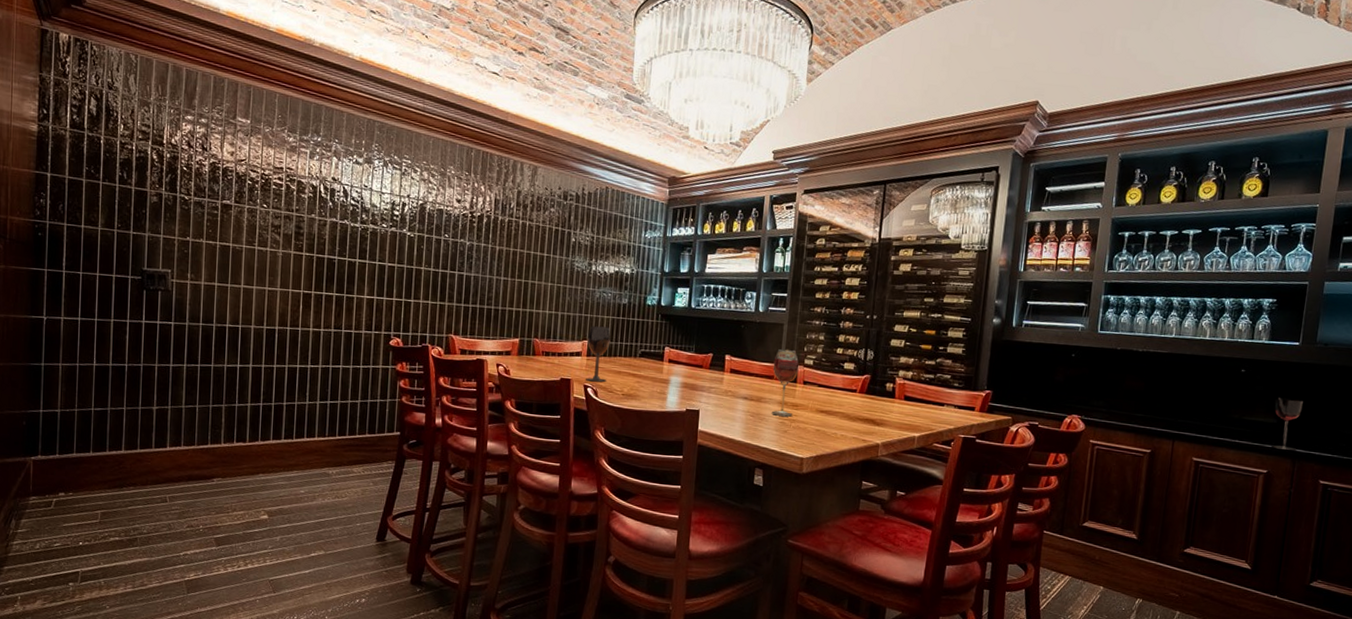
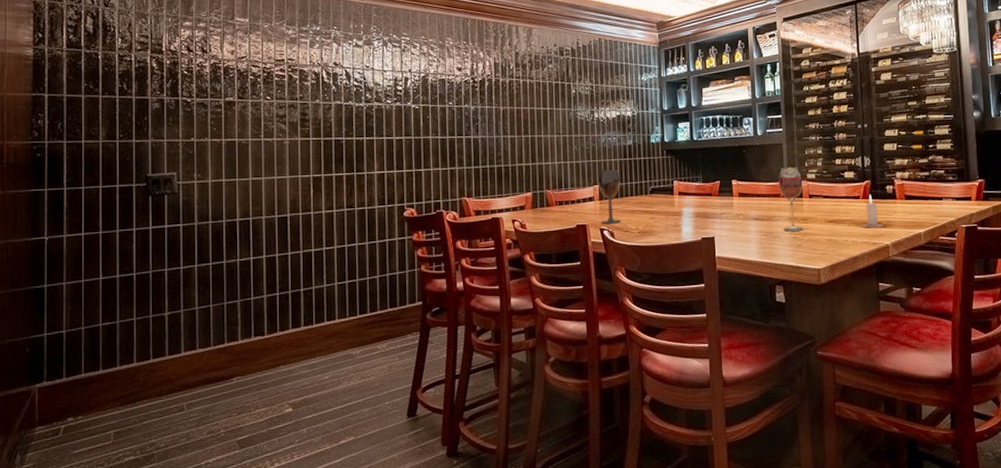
candle: none [853,389,878,426] -> present [861,194,885,228]

